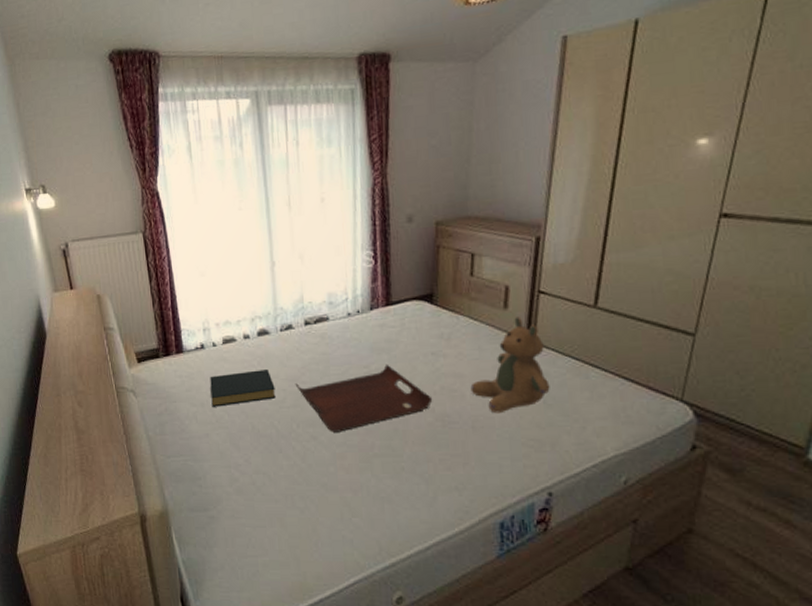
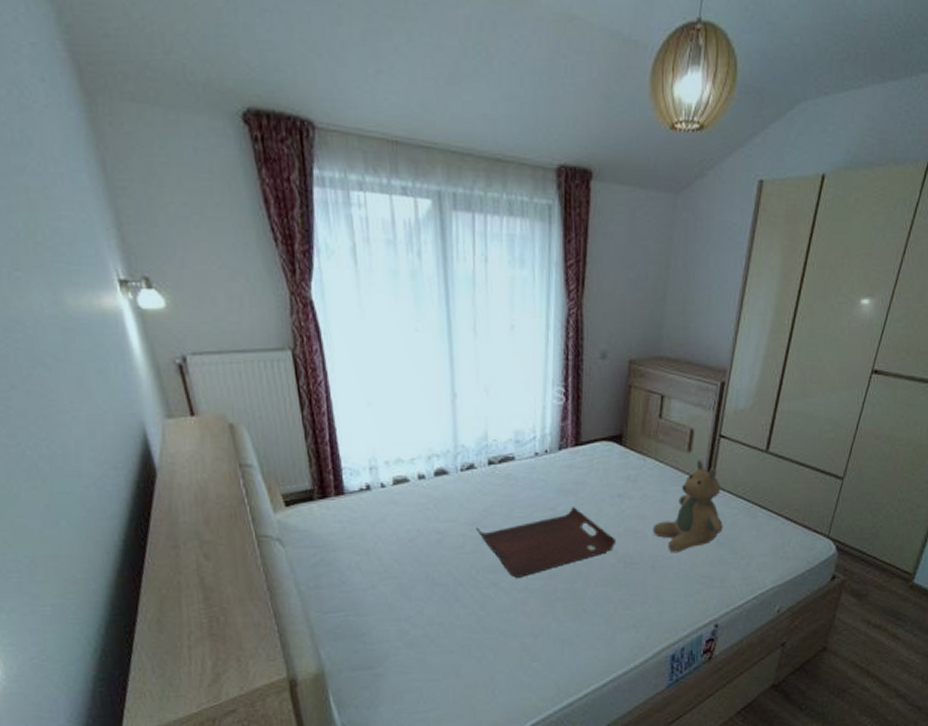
hardback book: present [210,370,276,407] -> none [377,513,454,555]

